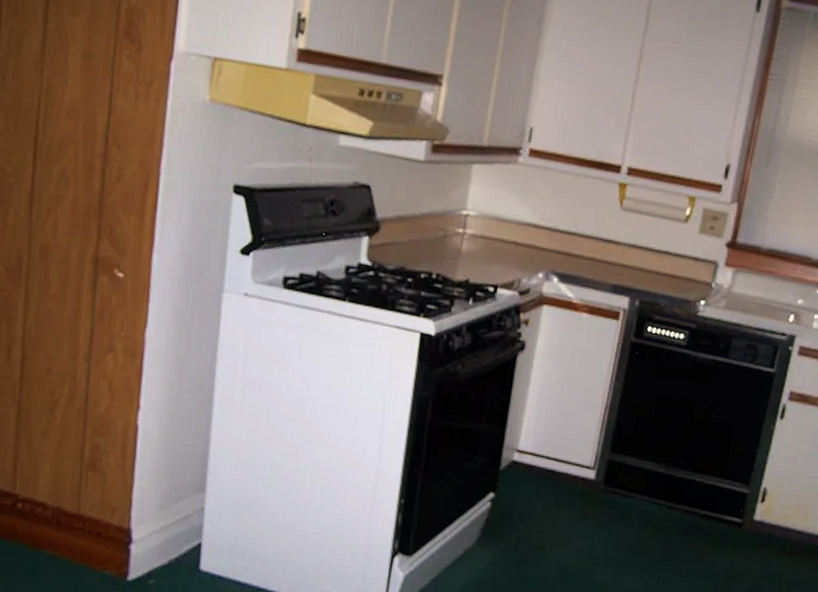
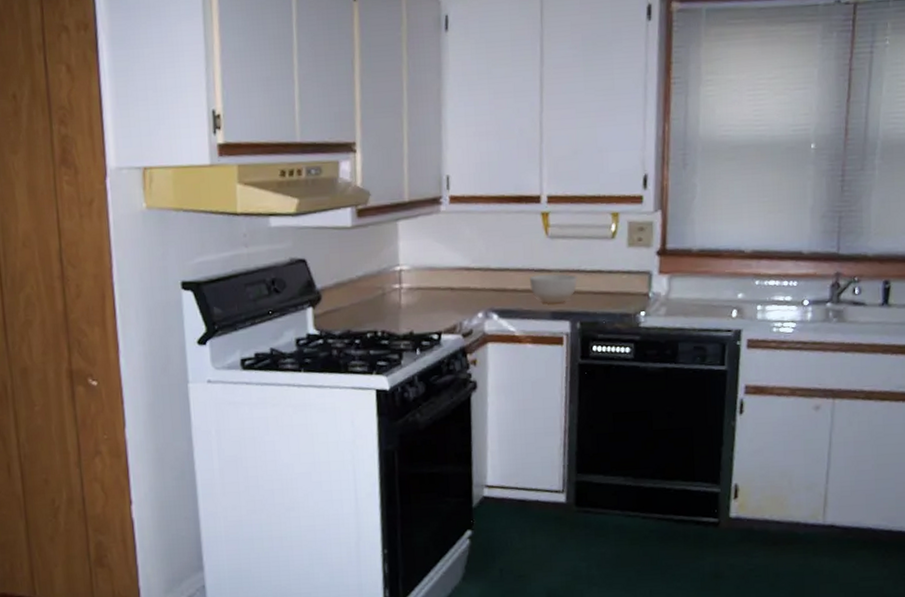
bowl: none [596,244,644,278] -> present [530,273,578,304]

